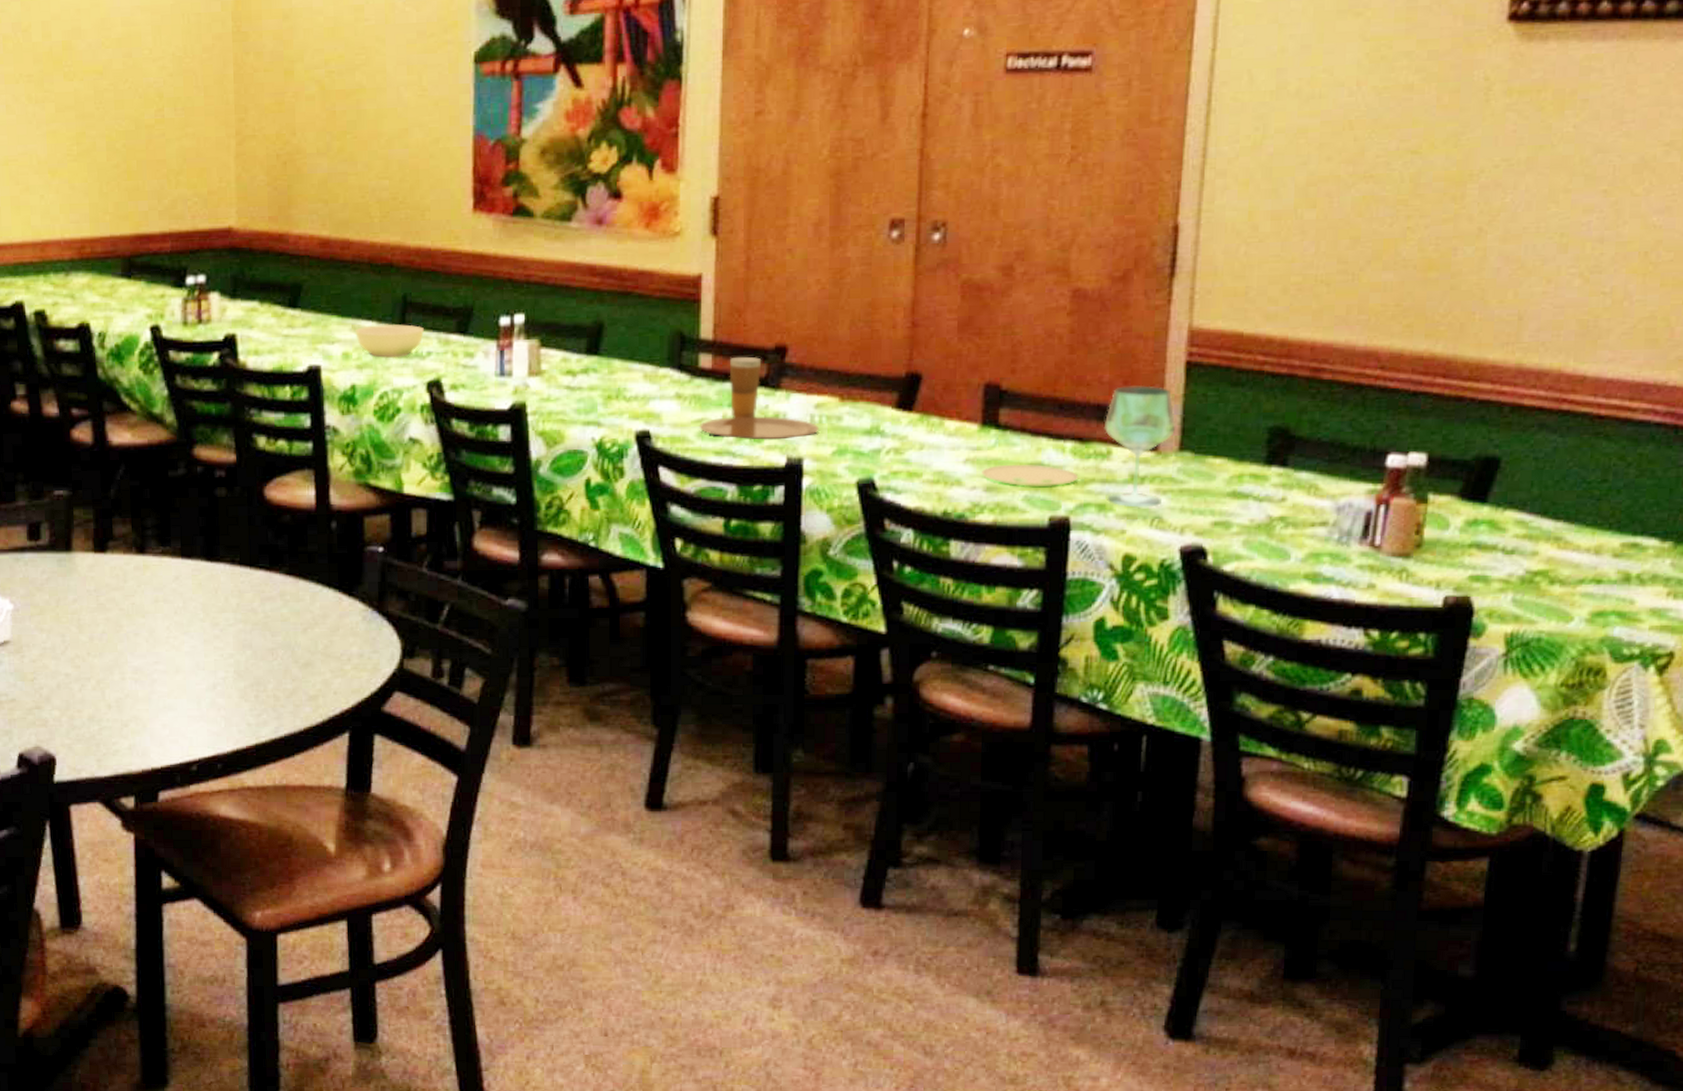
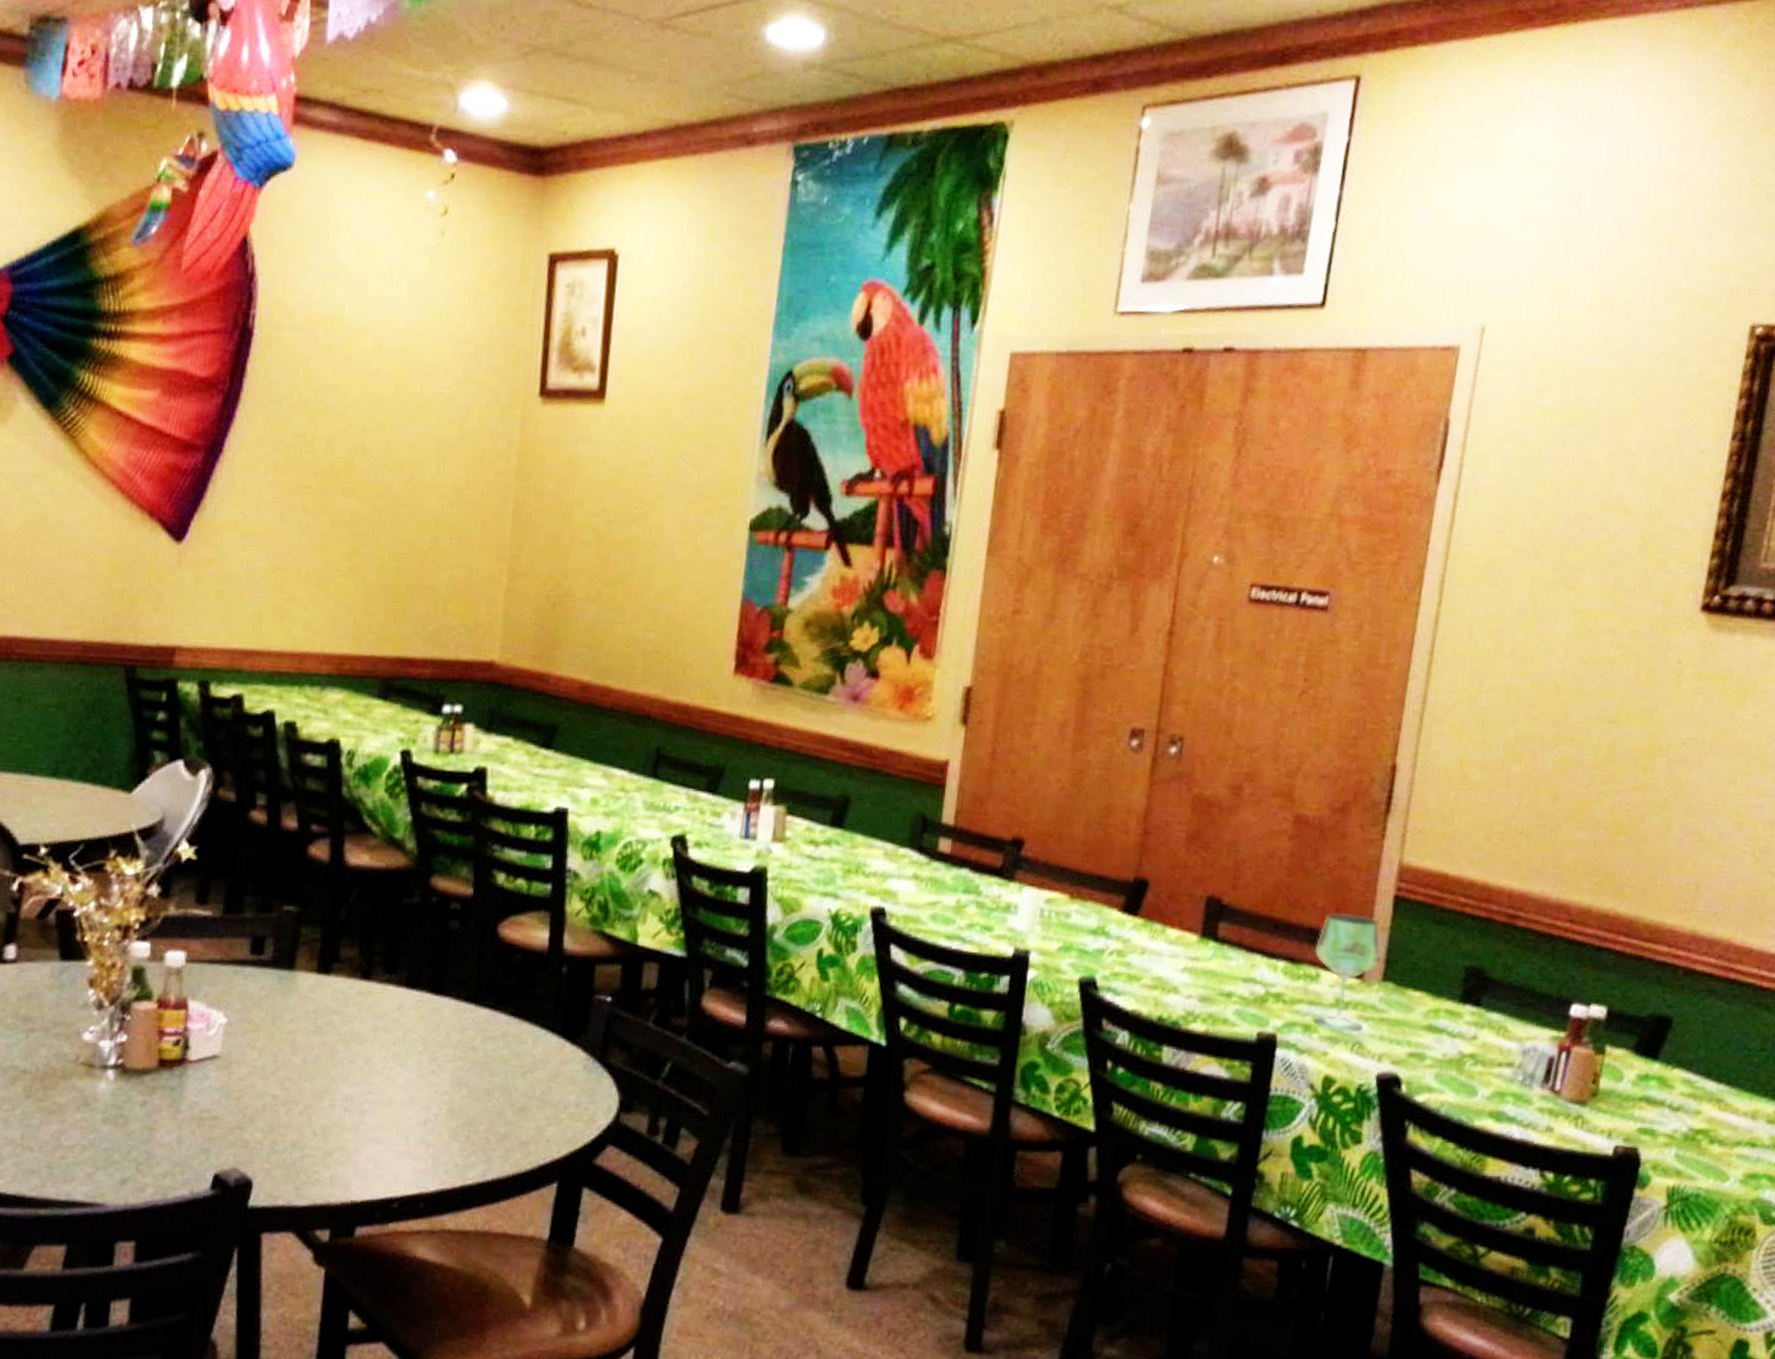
bowl: present [355,324,424,359] -> none [606,774,674,810]
plate: present [699,416,820,440] -> none [933,902,1048,931]
beverage cup: present [729,356,762,418] -> none [964,844,999,906]
plate: present [982,465,1079,488] -> none [1197,977,1288,1004]

